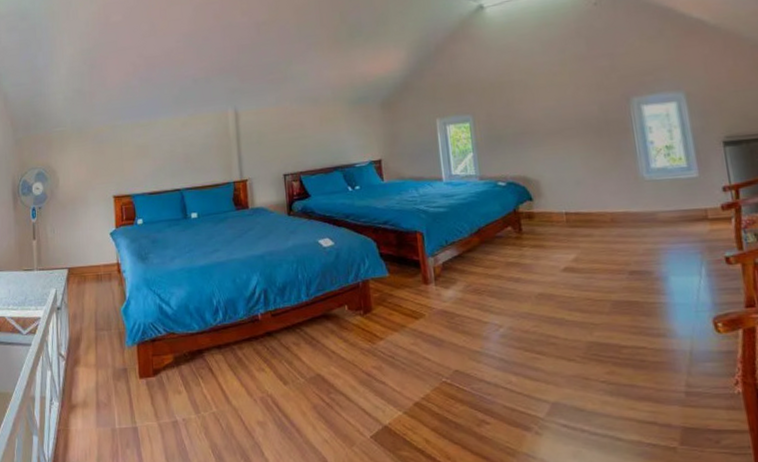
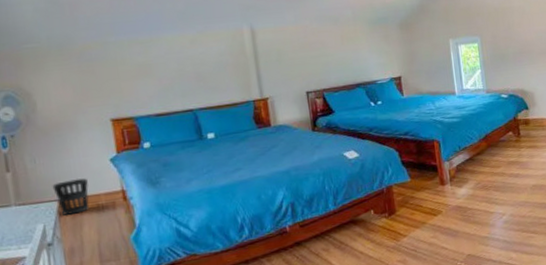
wastebasket: none [65,249,92,283] -> present [52,178,90,216]

